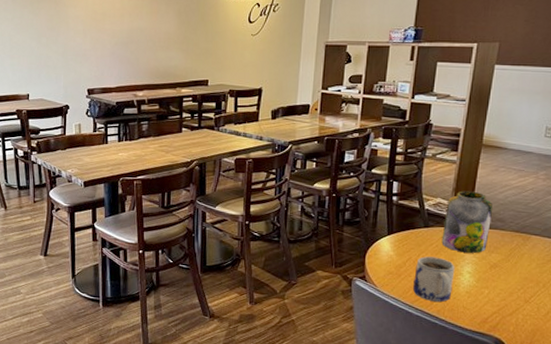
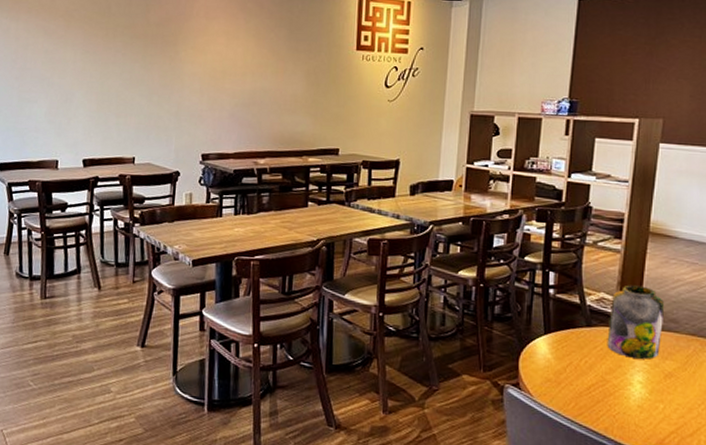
mug: present [413,256,455,303] -> none [576,361,624,418]

